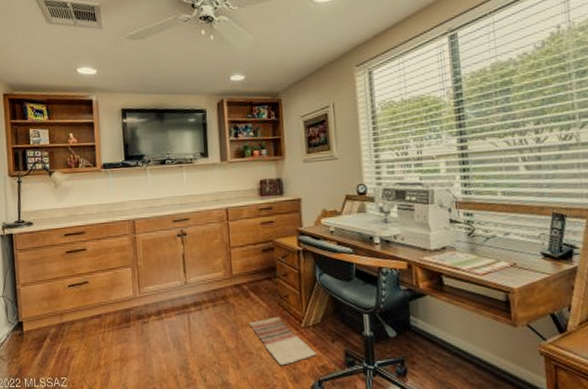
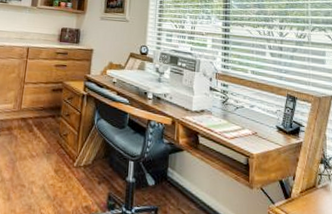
rug: present [249,316,318,366] -> none [27,153,84,202]

